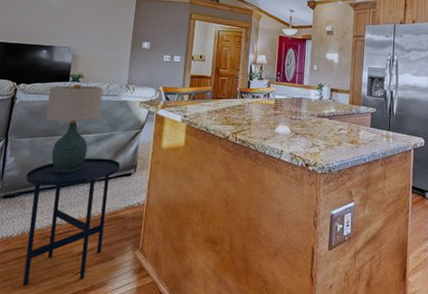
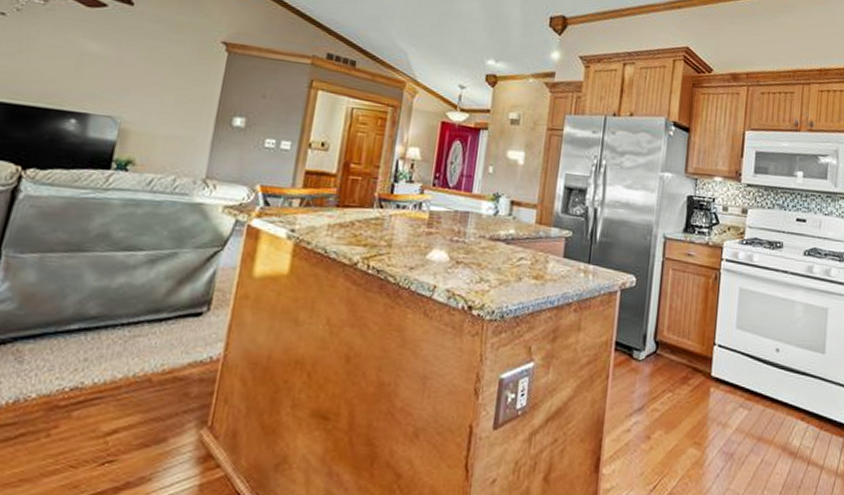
side table: present [22,158,120,286] -> none [9,286,186,483]
table lamp: present [46,84,103,173] -> none [68,173,166,309]

